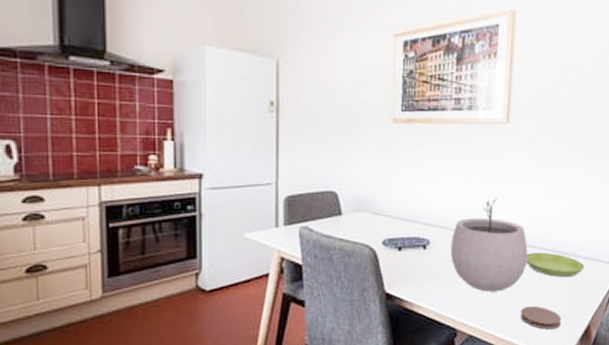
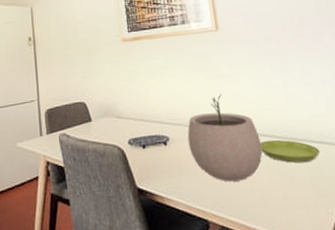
coaster: present [520,305,561,329] -> none [266,193,311,217]

